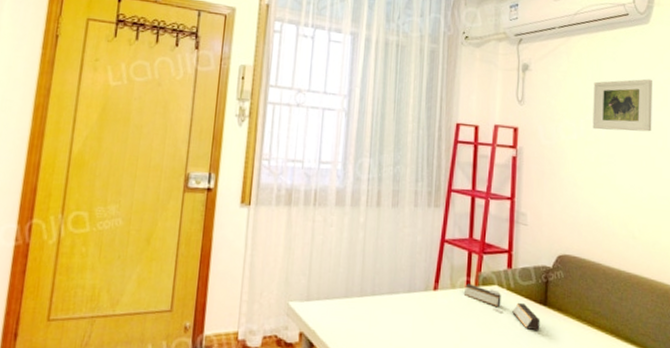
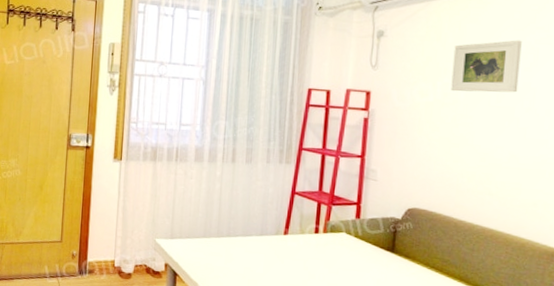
desk organizer: present [463,283,540,332] -> none [312,230,387,274]

